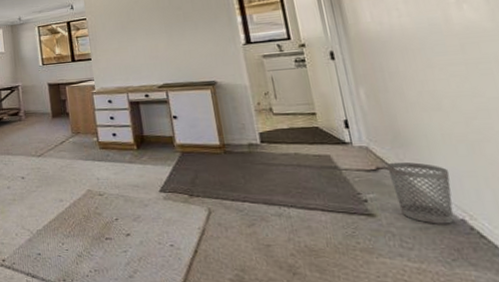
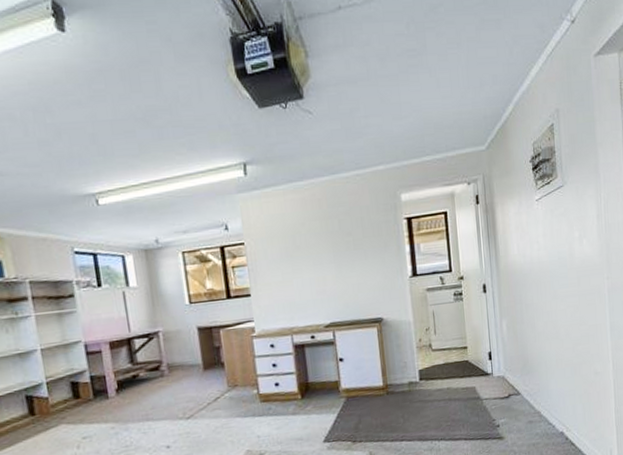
wastebasket: present [386,161,454,224] -> none [516,386,558,439]

